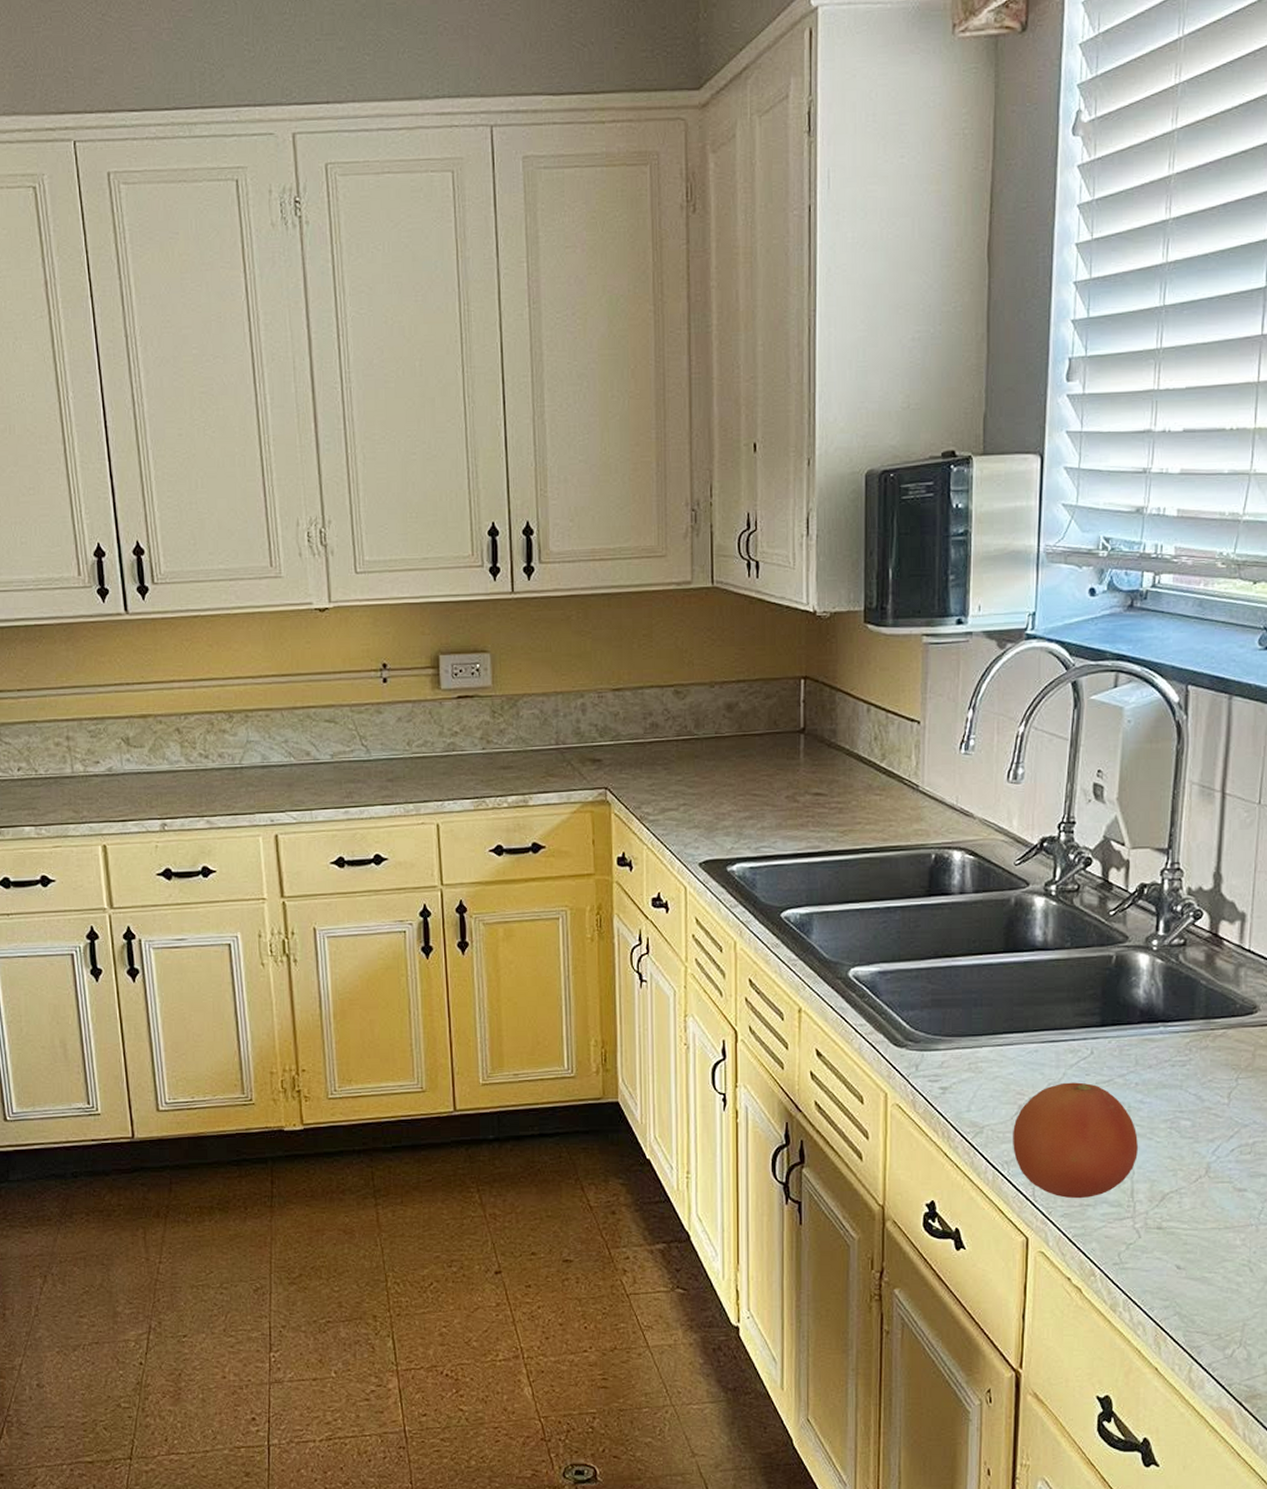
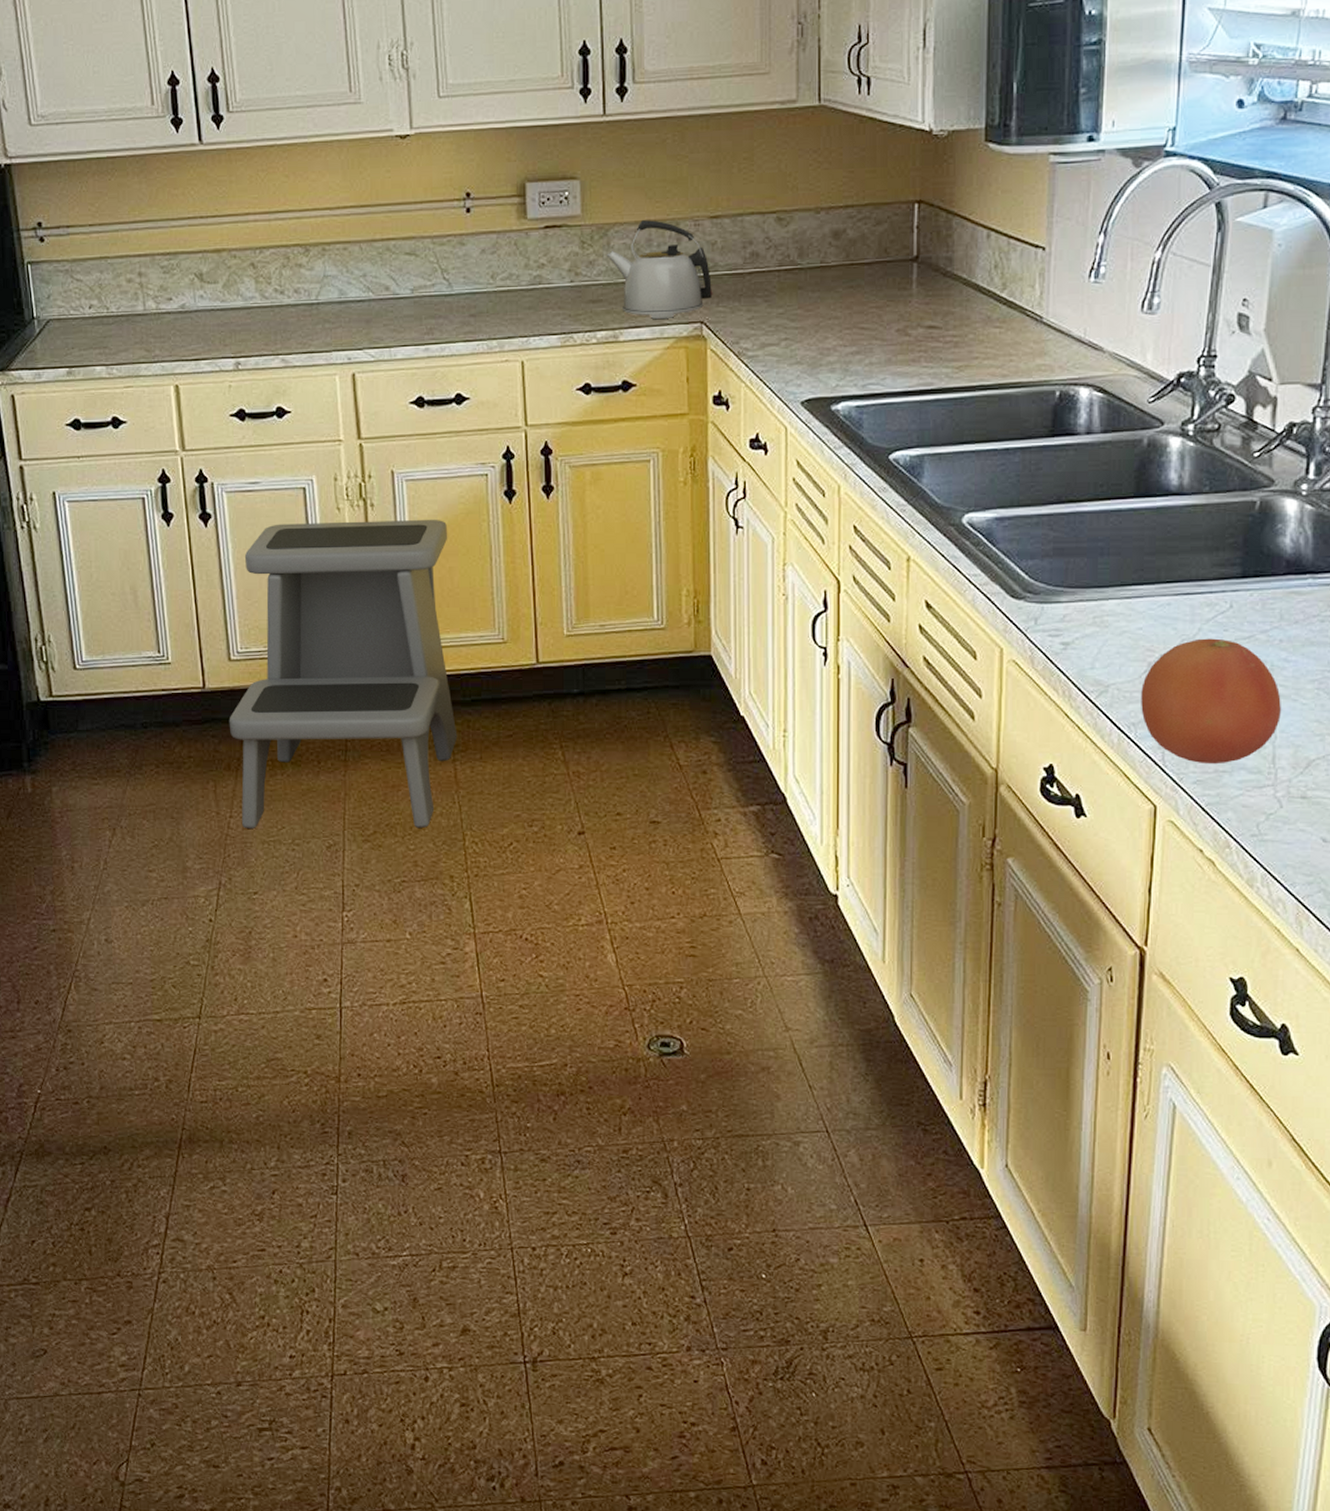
step stool: none [157,974,379,1274] -> present [229,519,458,829]
kettle: none [515,691,616,785] -> present [605,220,713,319]

